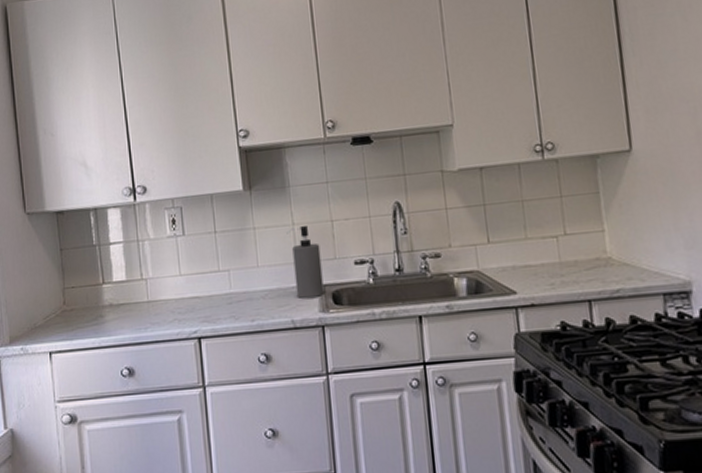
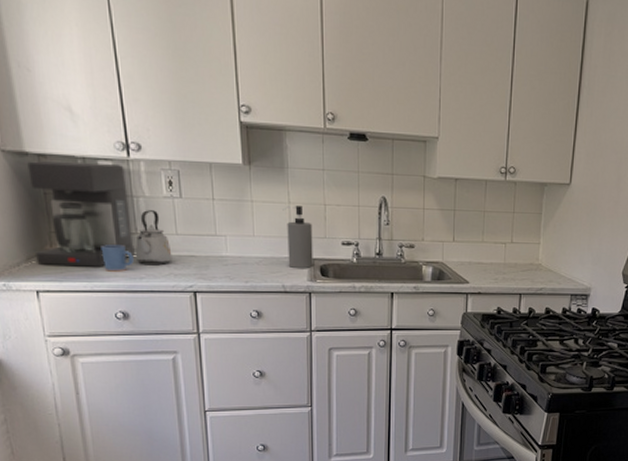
coffee maker: none [47,209,140,323] -> present [27,160,135,267]
mug: none [109,292,139,324] -> present [101,243,134,272]
kettle: none [140,252,177,313] -> present [135,210,173,266]

